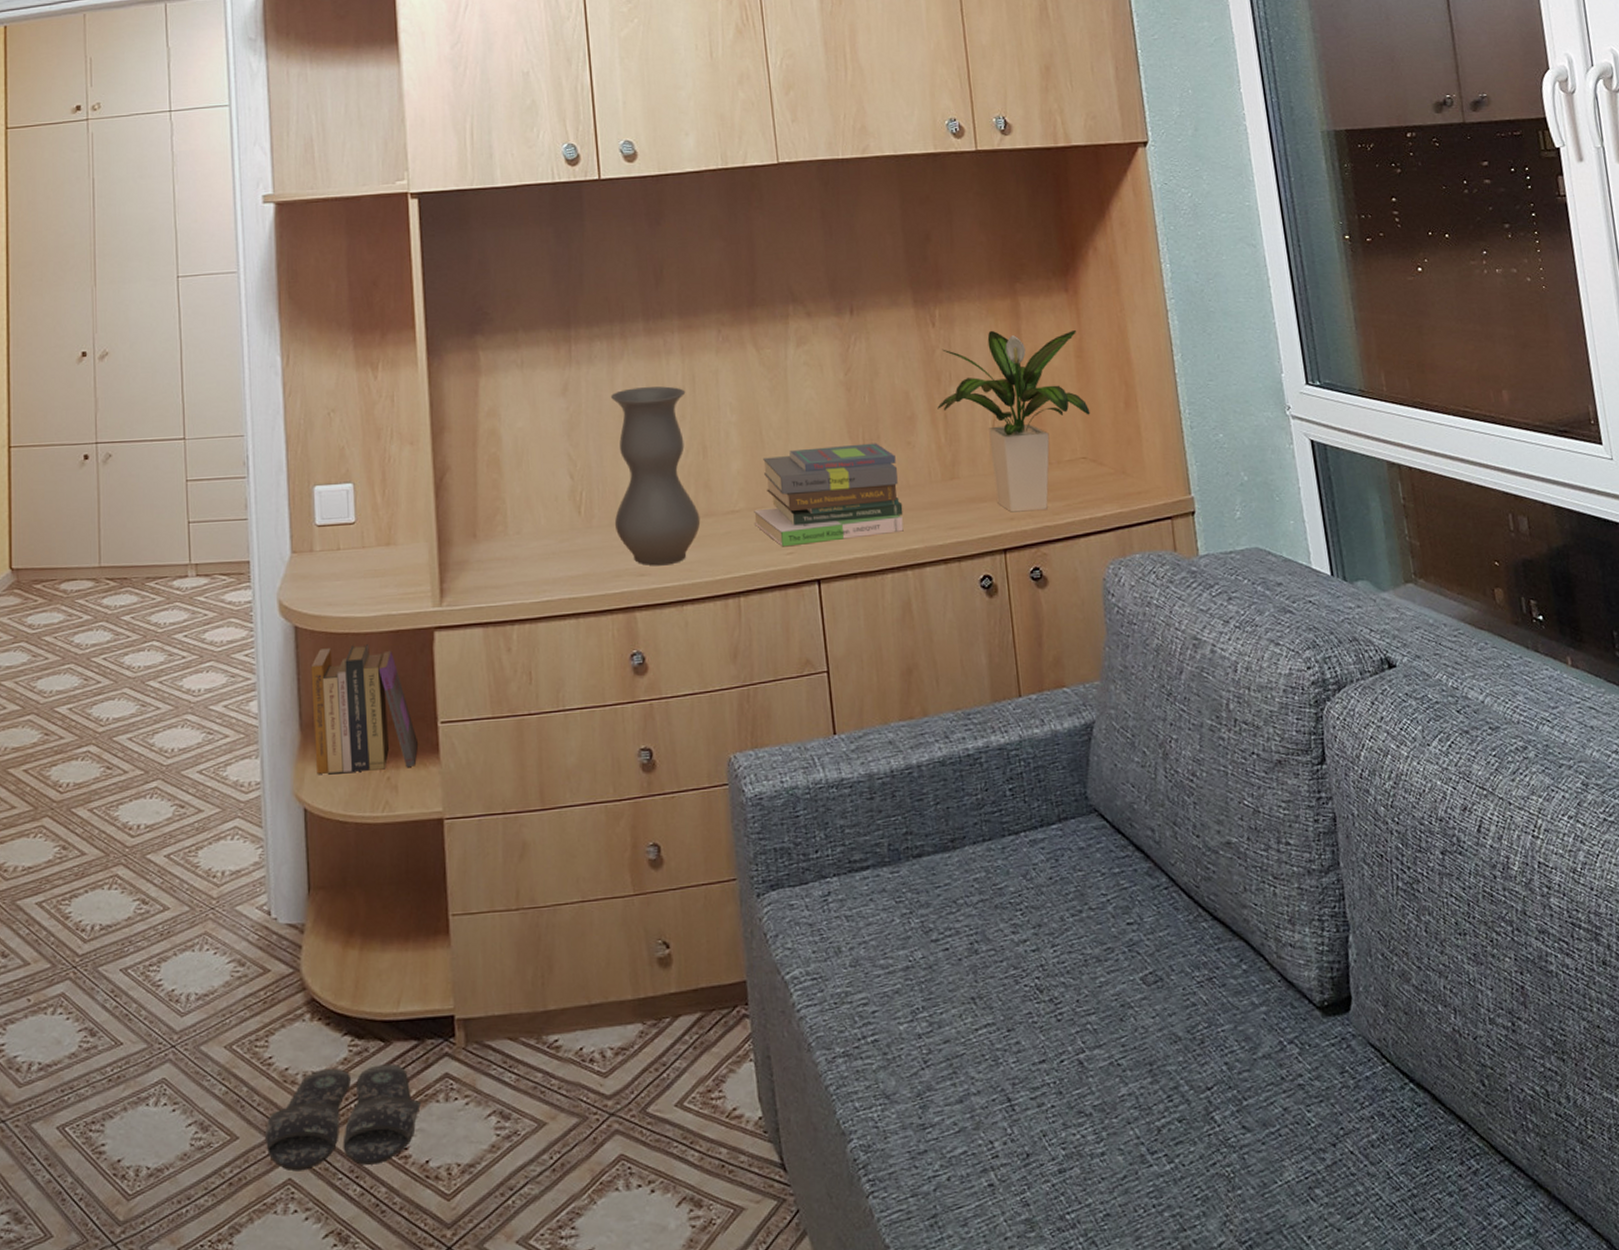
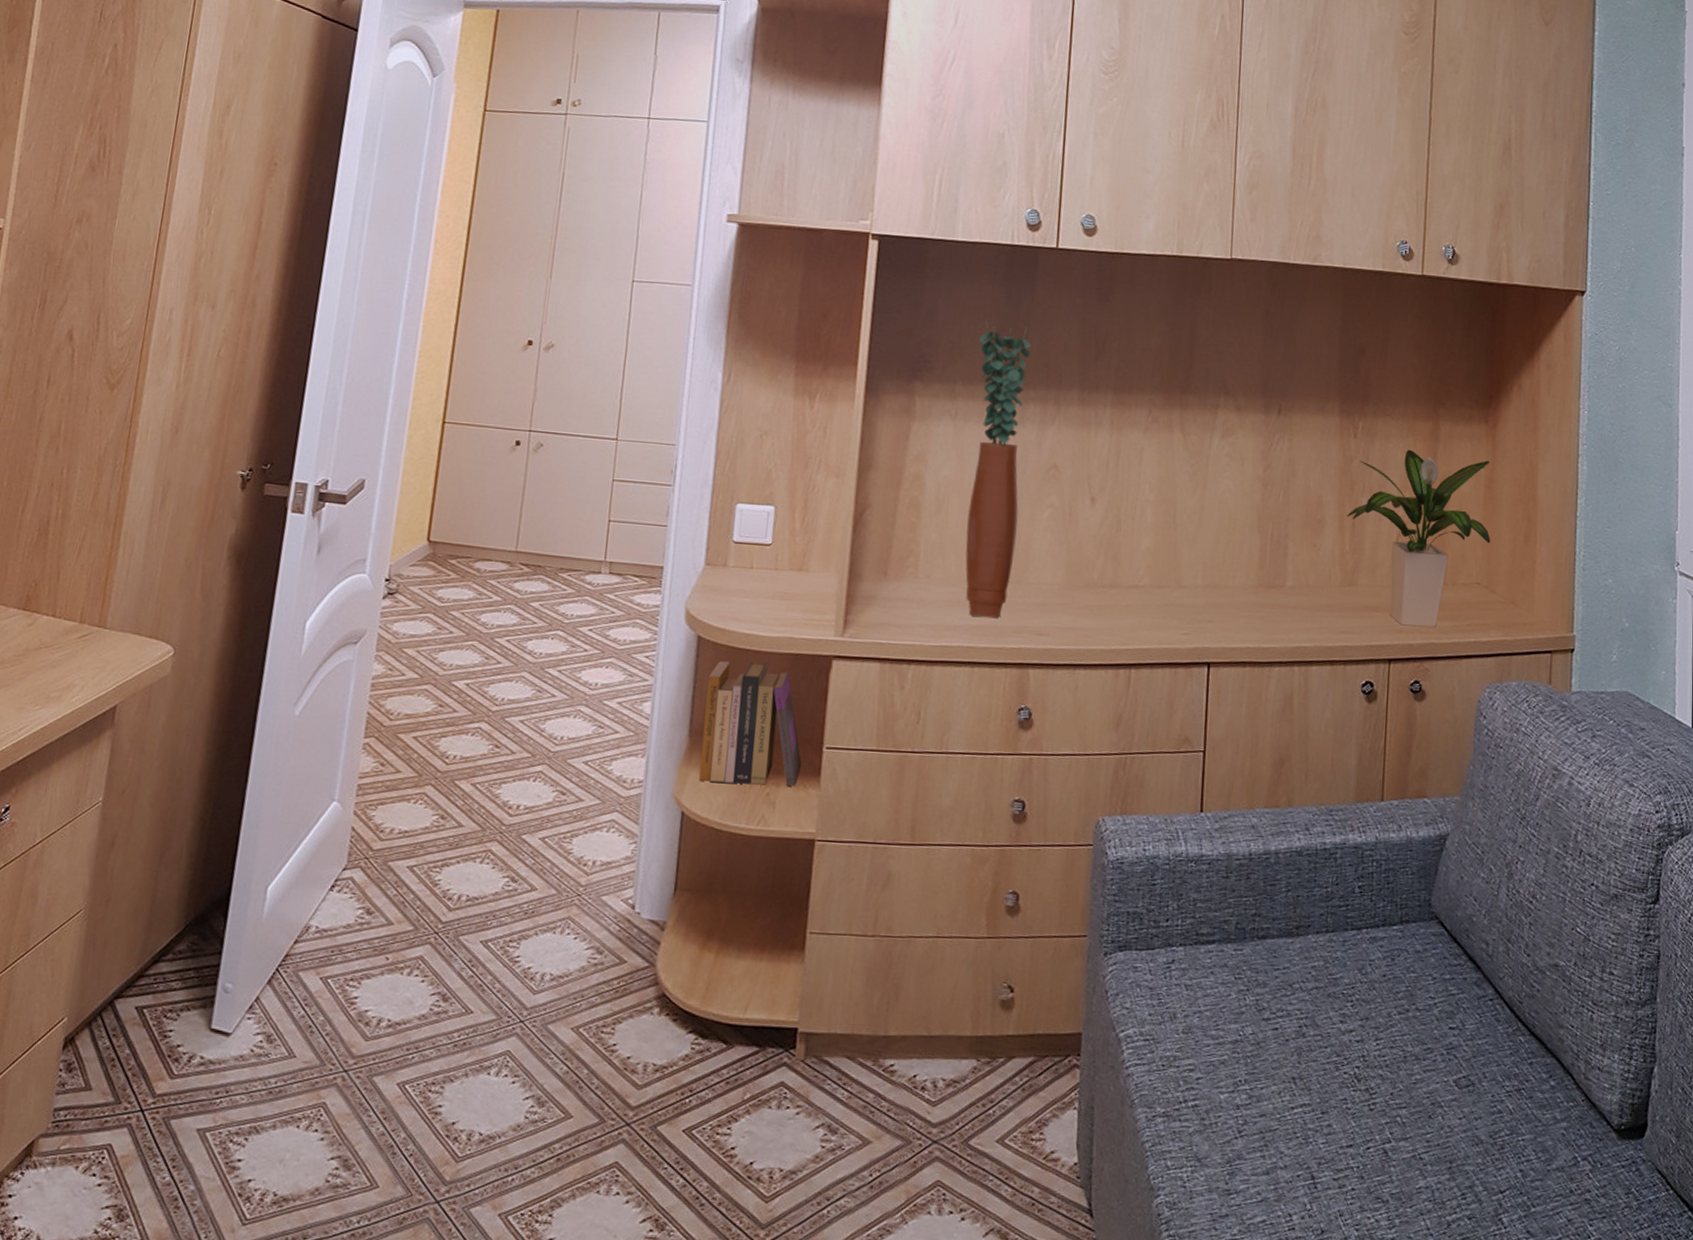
slippers: present [265,1064,422,1171] -> none [598,1062,755,1159]
vase: none [534,262,603,567] -> present [965,319,1031,618]
vase: present [610,386,701,566] -> none [1021,454,1109,629]
books: present [754,443,904,547] -> none [1156,536,1300,630]

